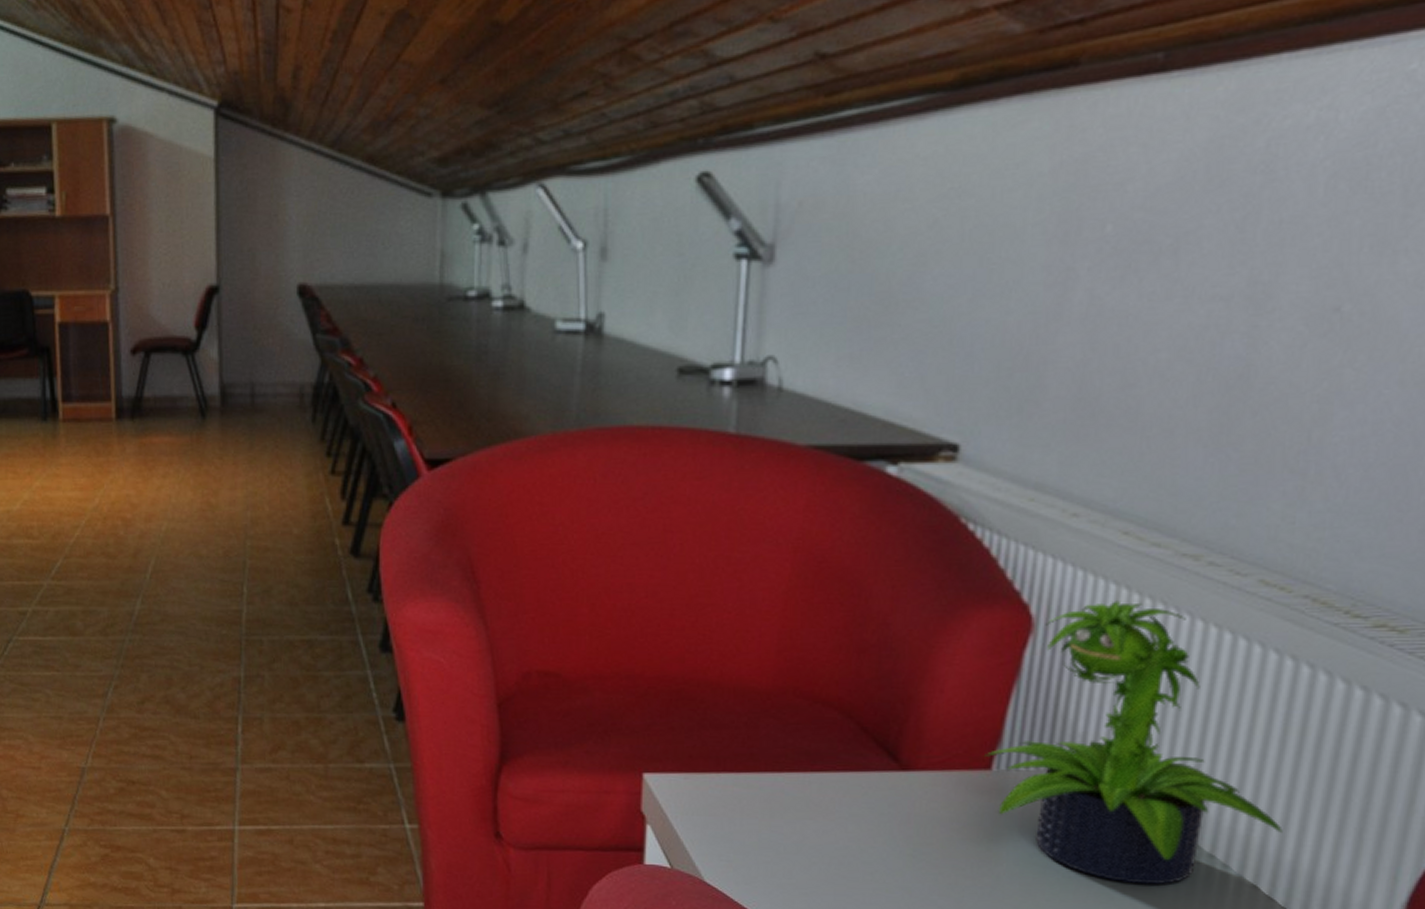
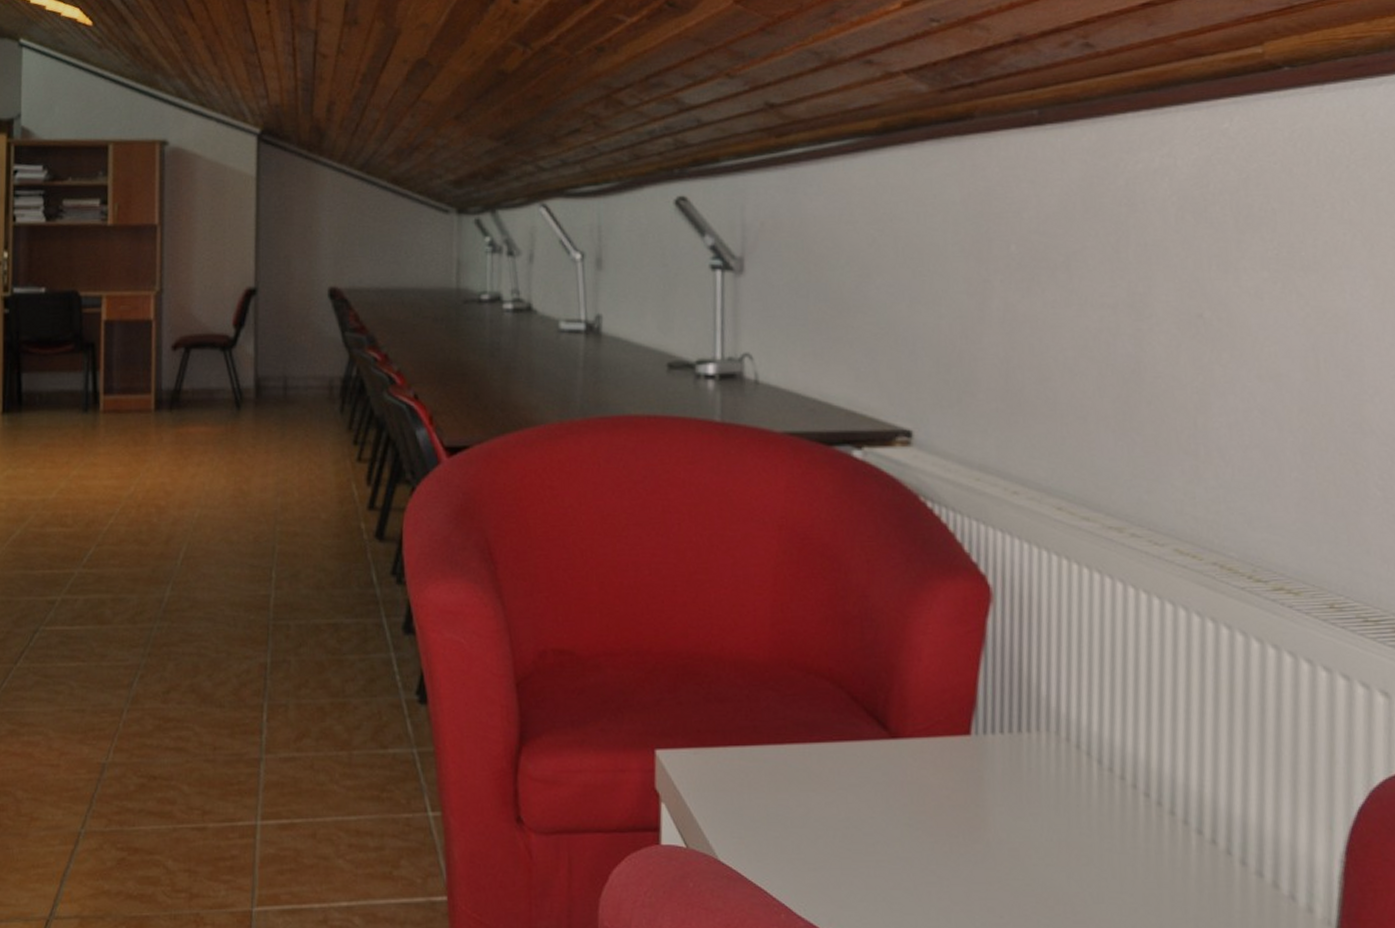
potted plant: present [983,601,1283,886] -> none [962,570,1229,845]

